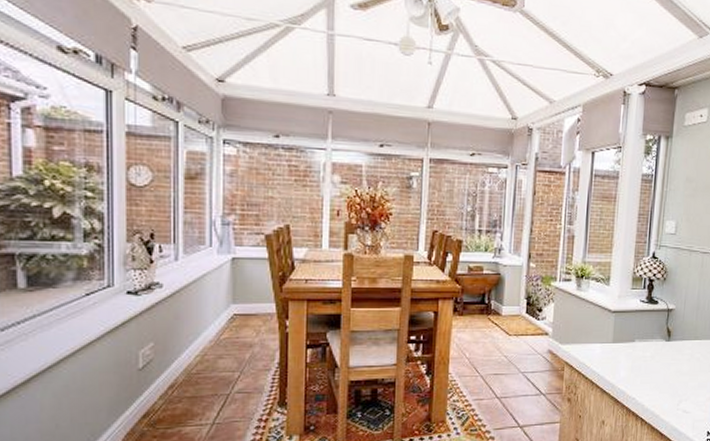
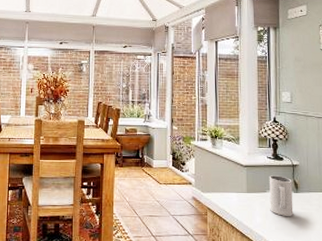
mug: none [636,322,665,368] -> present [269,175,294,216]

